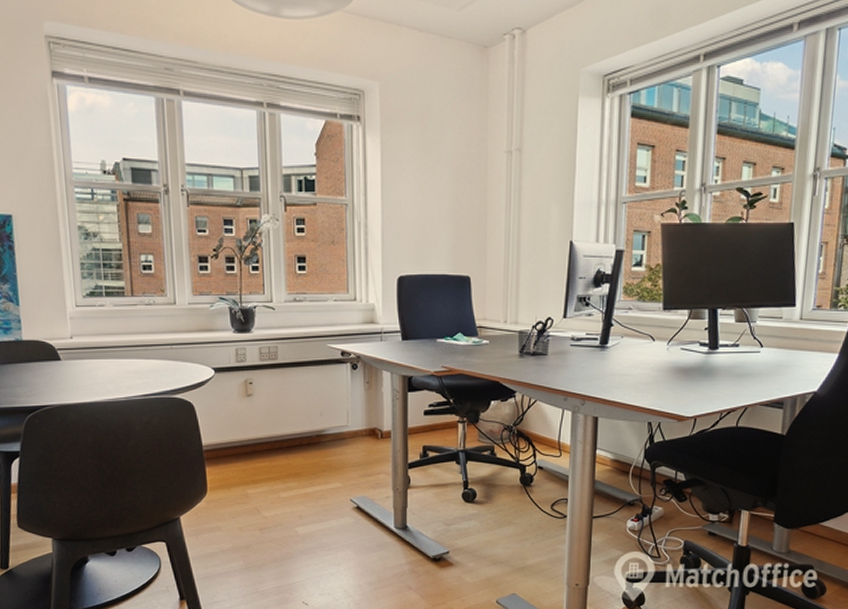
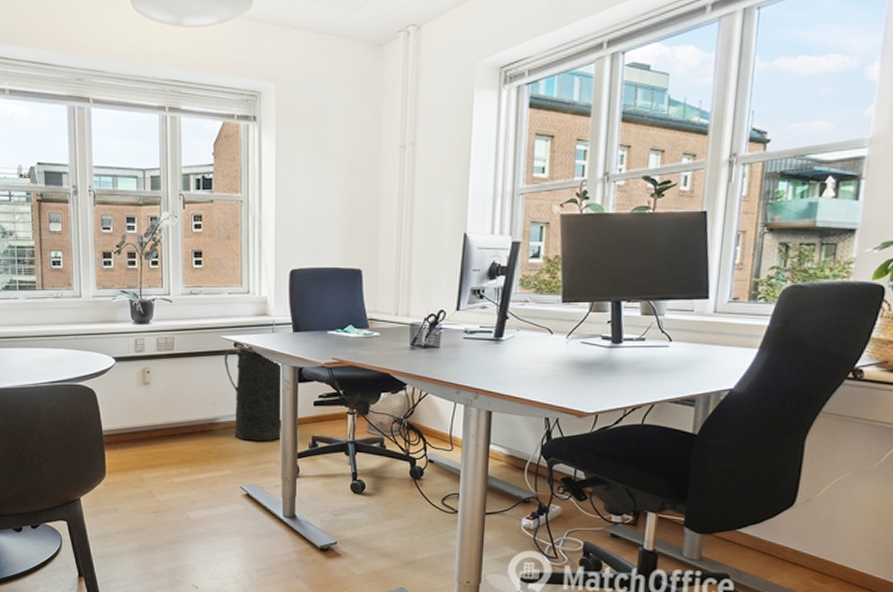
trash can: none [330,353,393,452] -> present [224,344,283,441]

